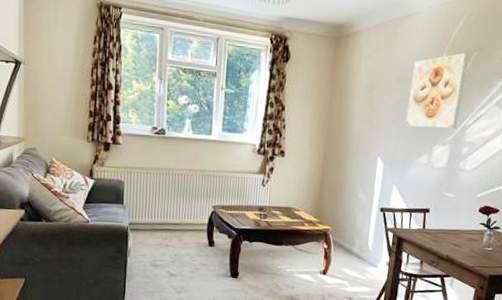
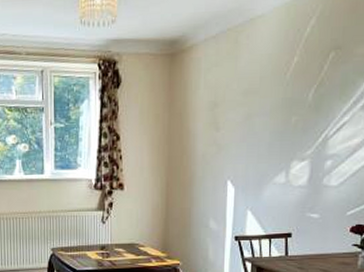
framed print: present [405,52,468,128] -> none [256,53,324,144]

